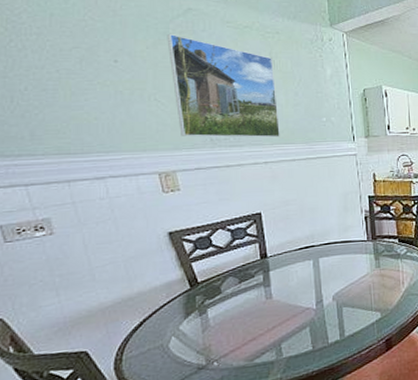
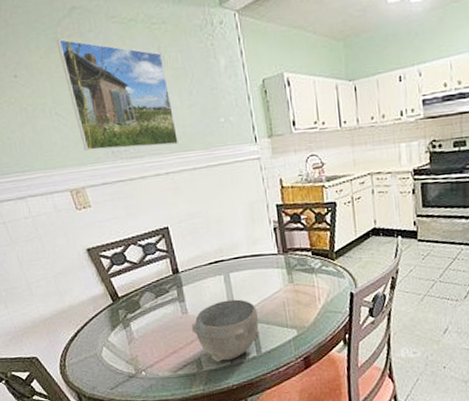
bowl: none [275,283,344,348] -> present [192,299,260,362]

